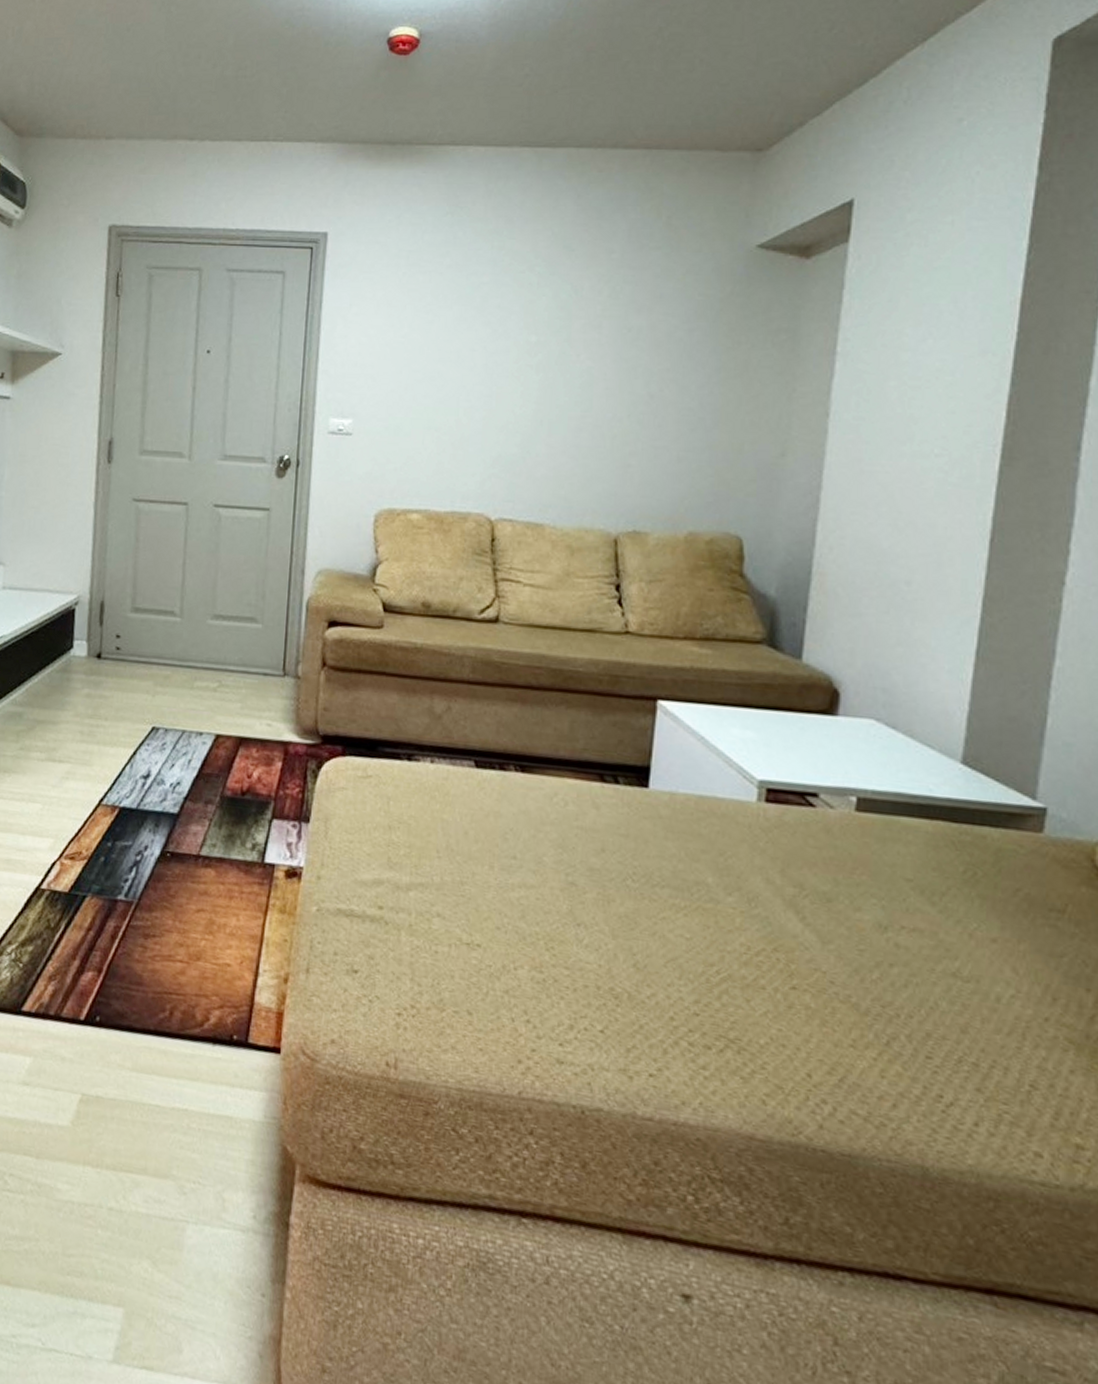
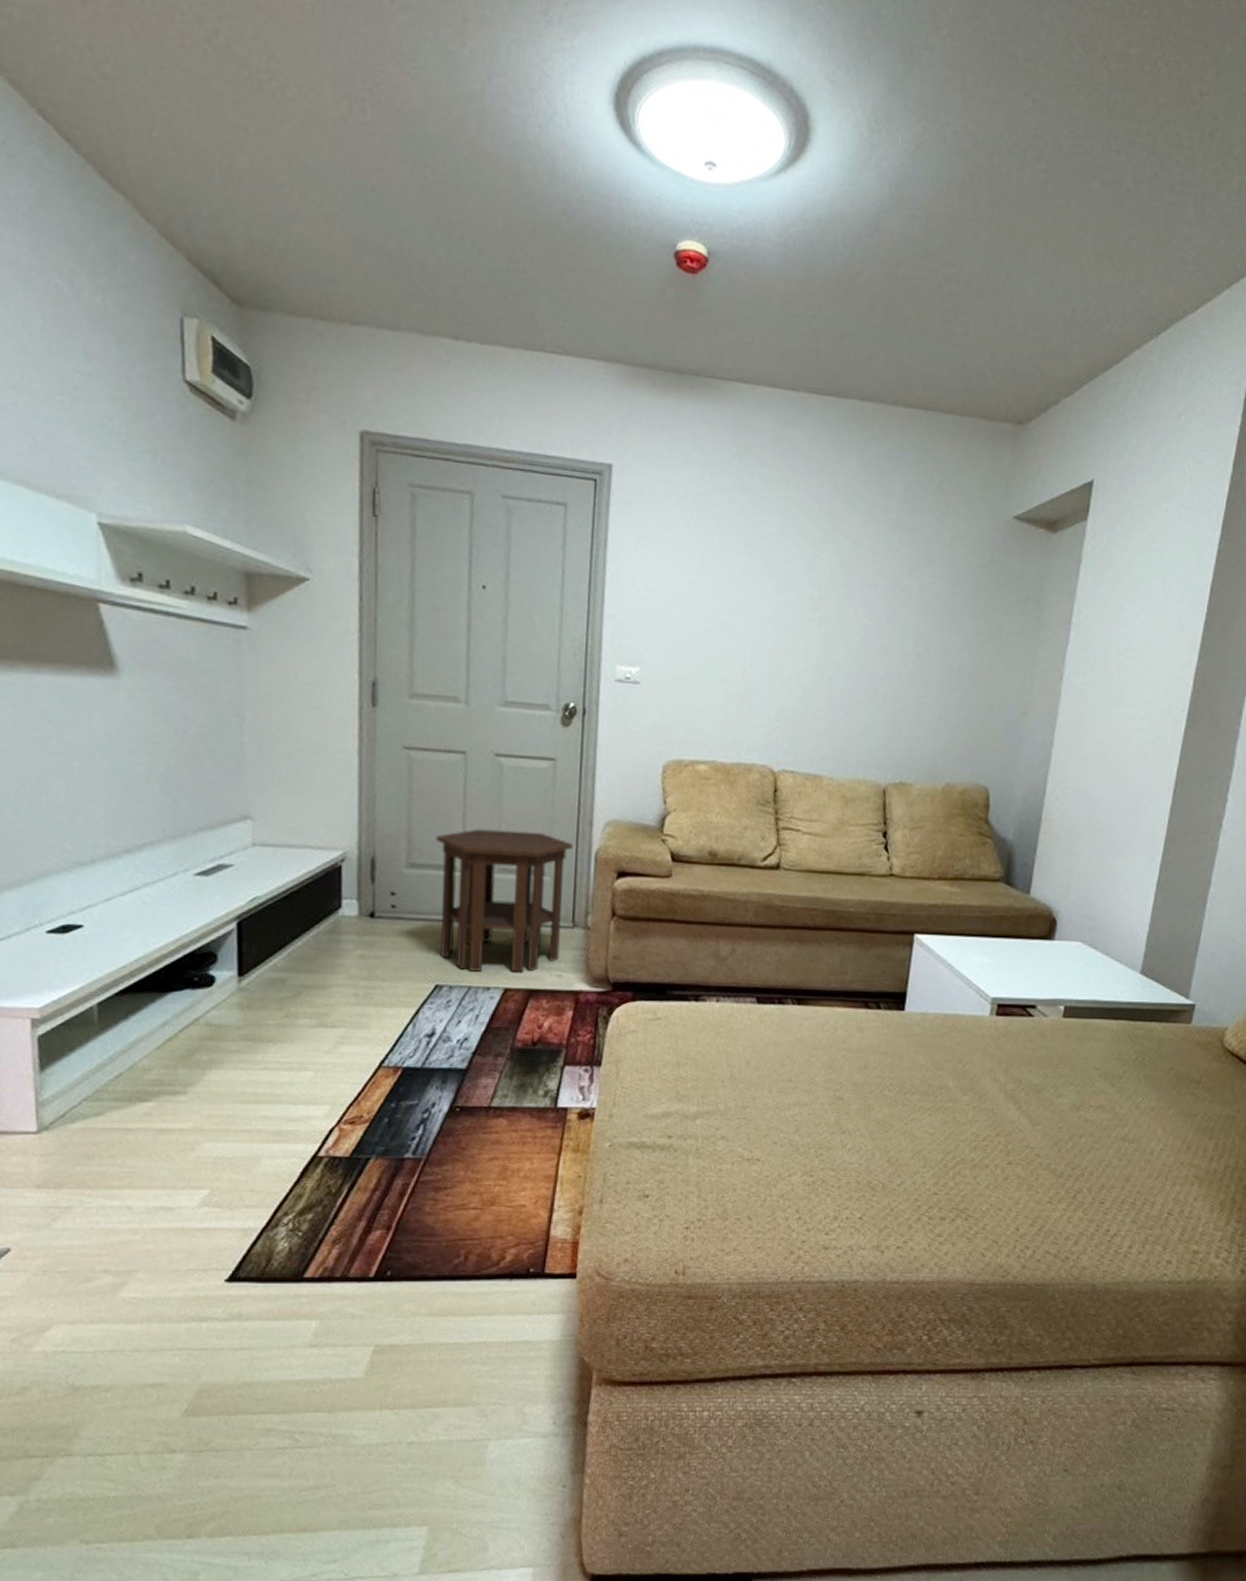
side table: none [157,576,285,720] -> present [436,828,573,973]

